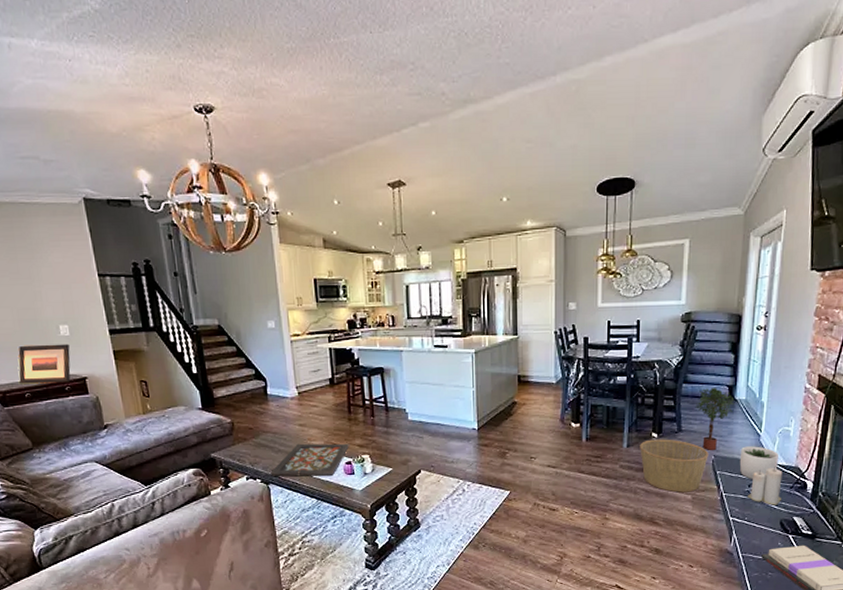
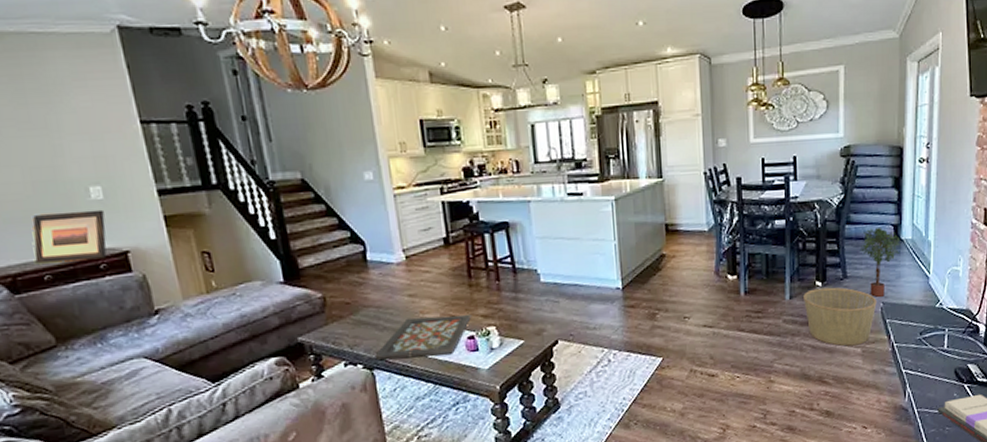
planter: present [739,446,779,480] -> none [909,289,949,327]
candle: present [748,467,783,506] -> none [920,311,955,354]

